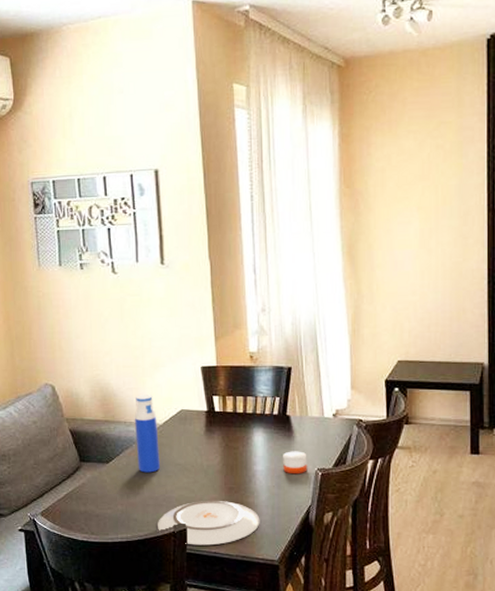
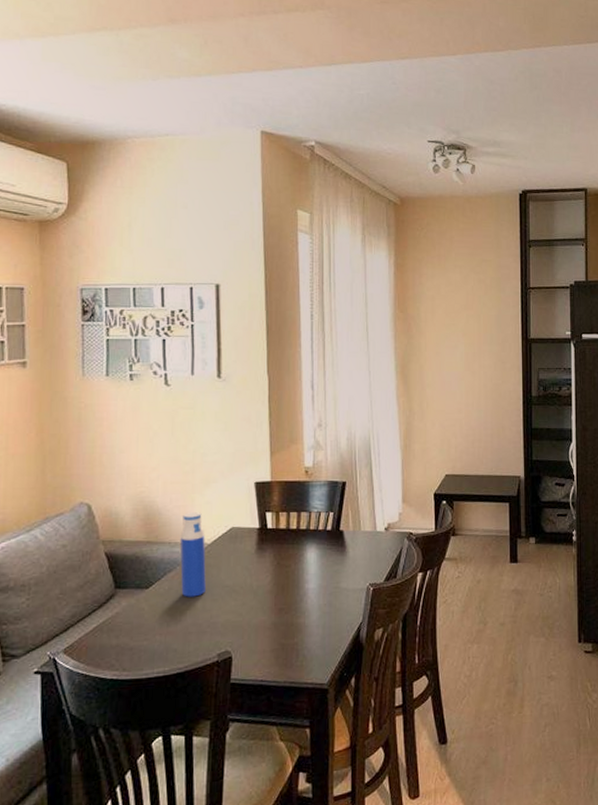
plate: present [158,500,260,546] -> none [200,622,310,675]
candle: present [283,451,307,474] -> none [335,566,359,591]

